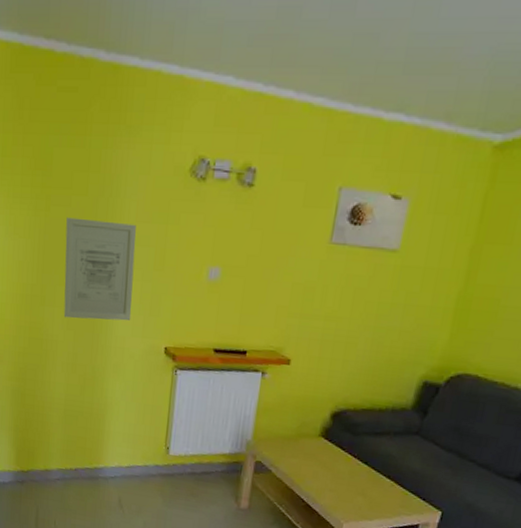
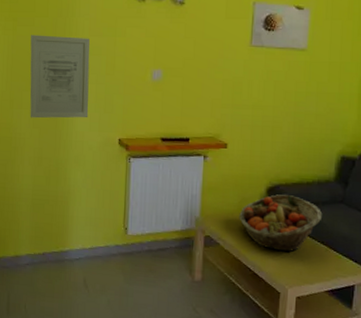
fruit basket: none [296,420,393,485] -> present [239,194,323,253]

